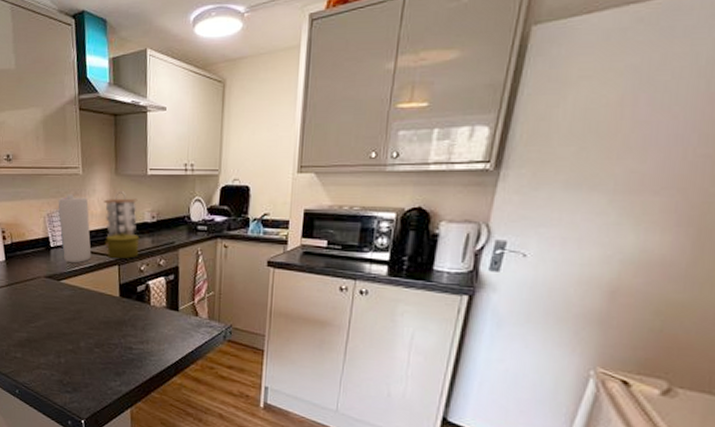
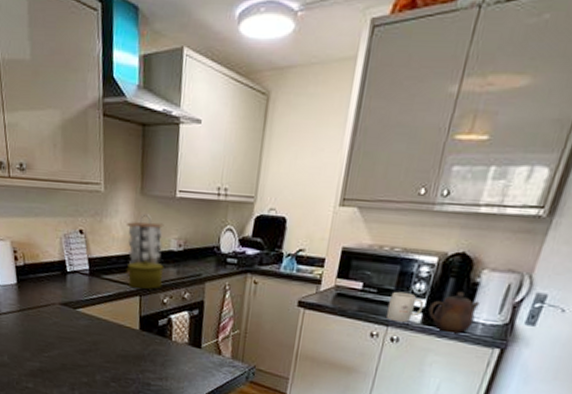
paper towel holder: present [58,194,92,263] -> none [76,213,111,291]
mug: none [352,246,388,276] -> present [385,291,424,323]
teapot: none [393,243,442,284] -> present [428,291,480,335]

